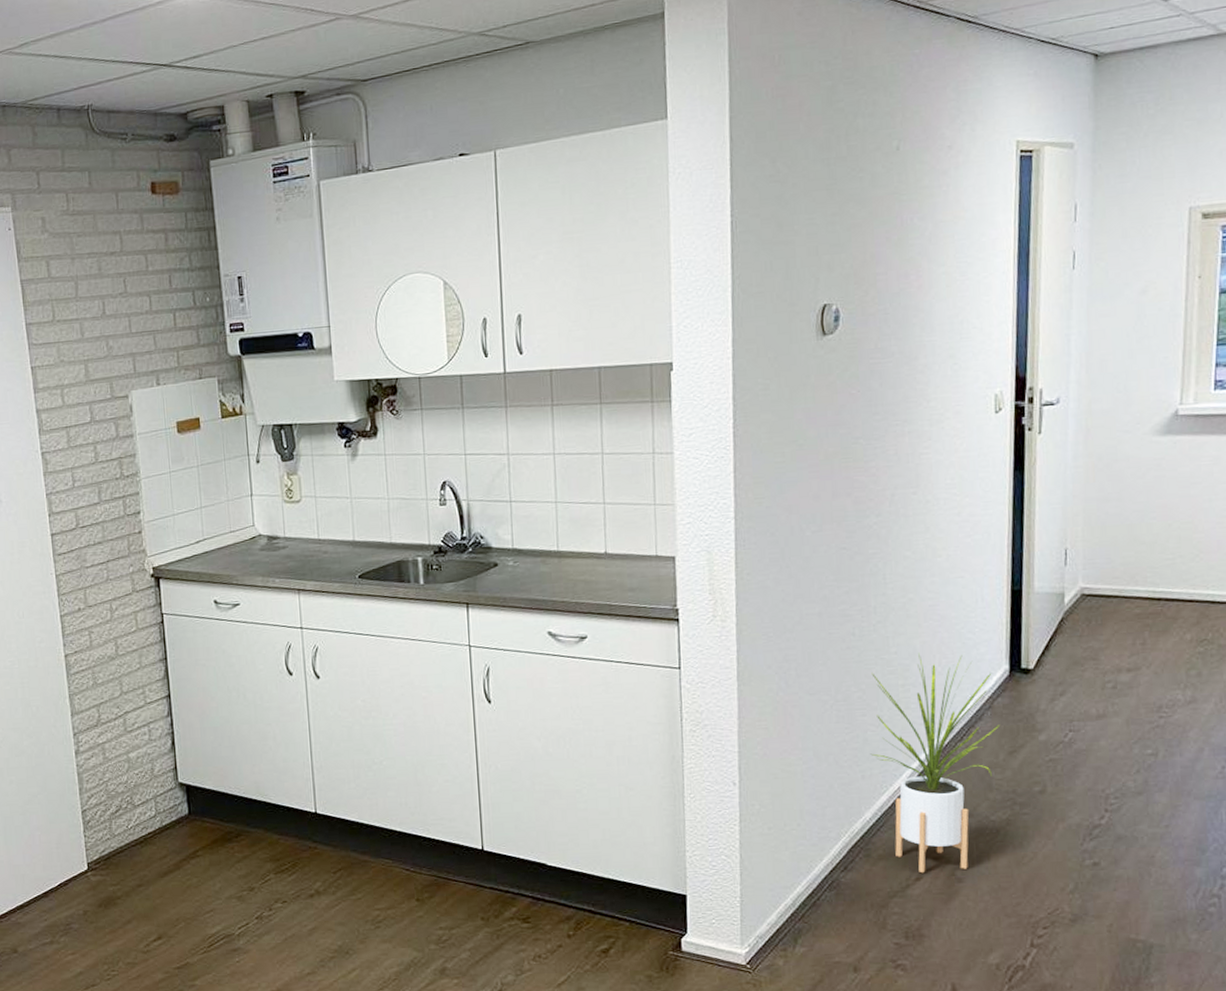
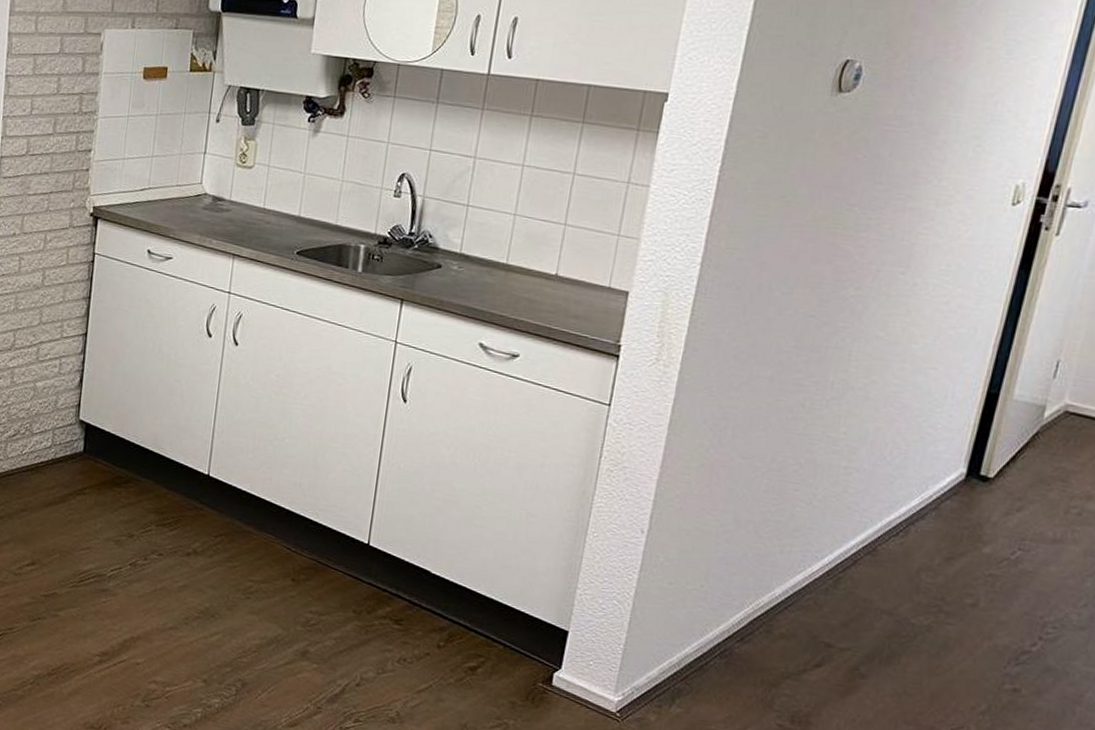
house plant: present [870,653,999,873] -> none [794,438,946,667]

